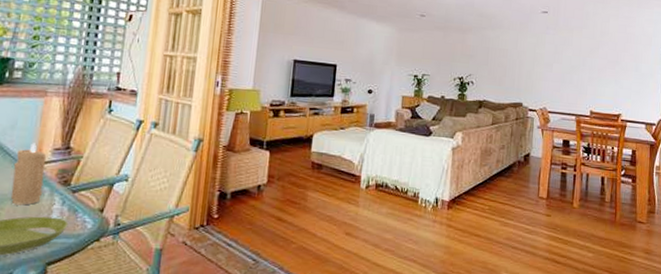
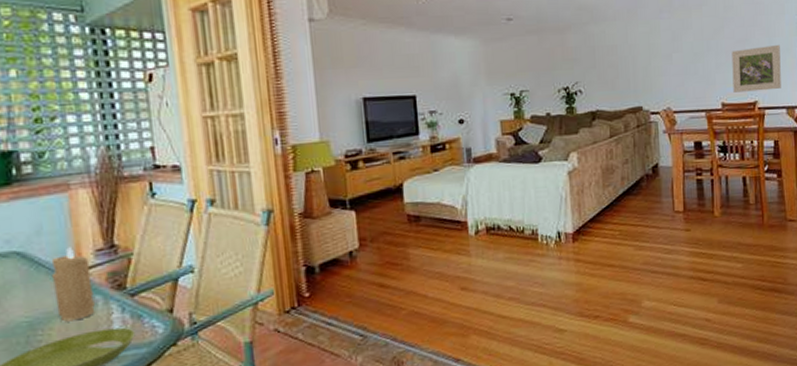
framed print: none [601,69,645,107] -> present [732,44,781,93]

